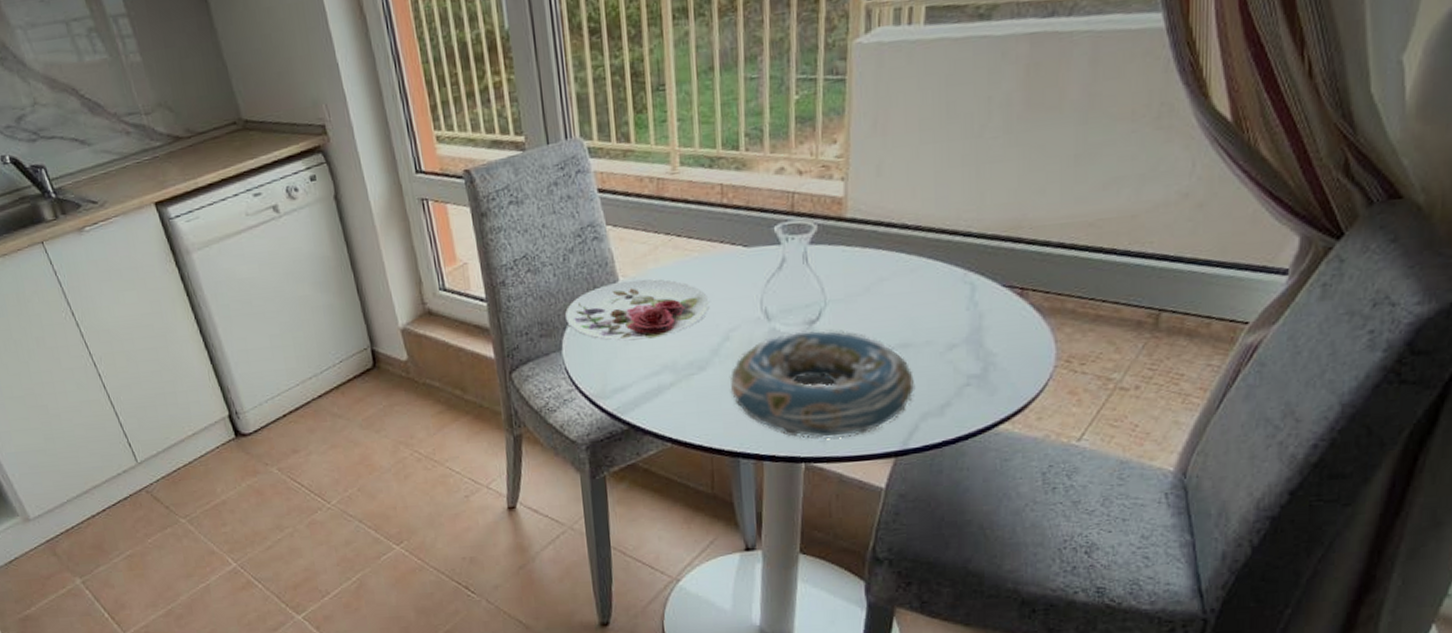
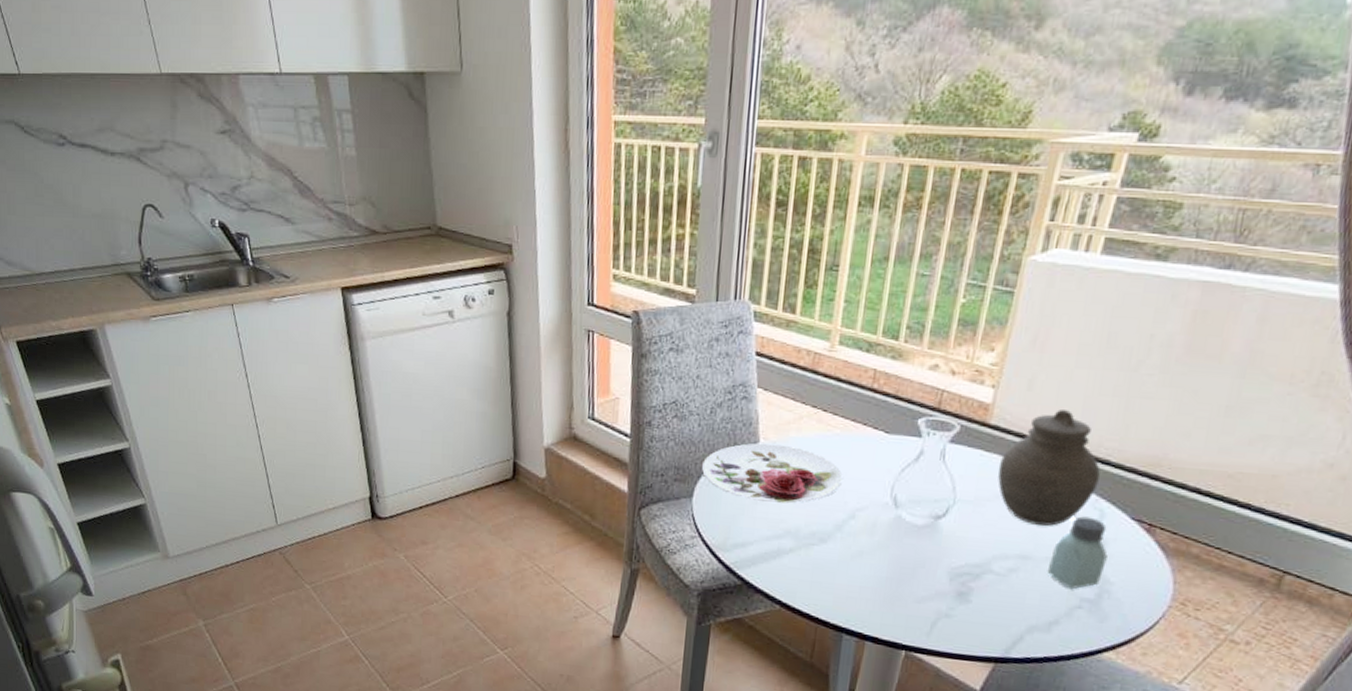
decorative bowl: present [729,330,916,440] -> none [846,522,1028,635]
jar: none [862,189,964,311] -> present [998,410,1100,526]
saltshaker: none [931,292,986,369] -> present [1048,516,1108,590]

